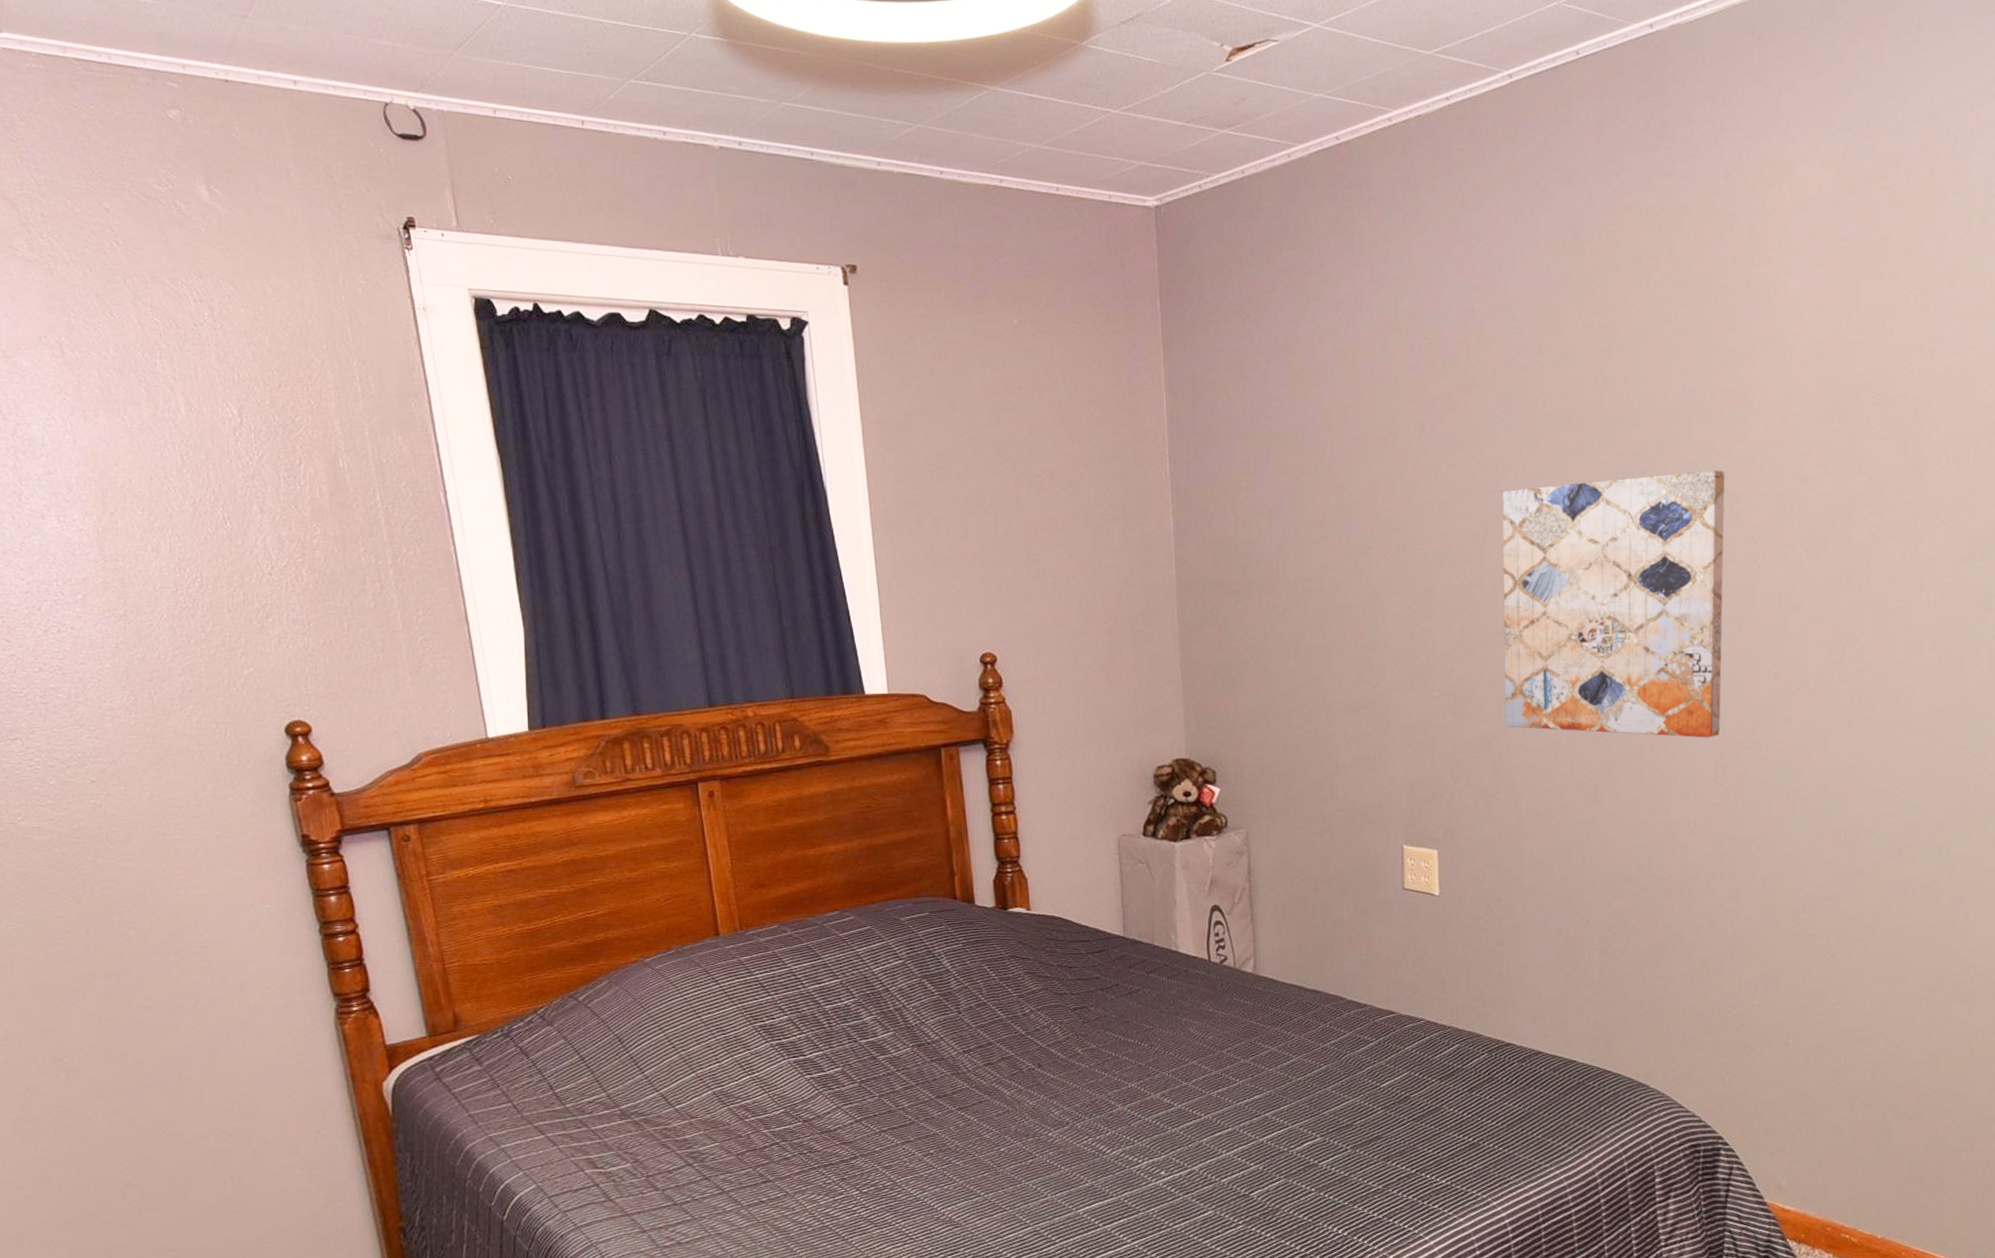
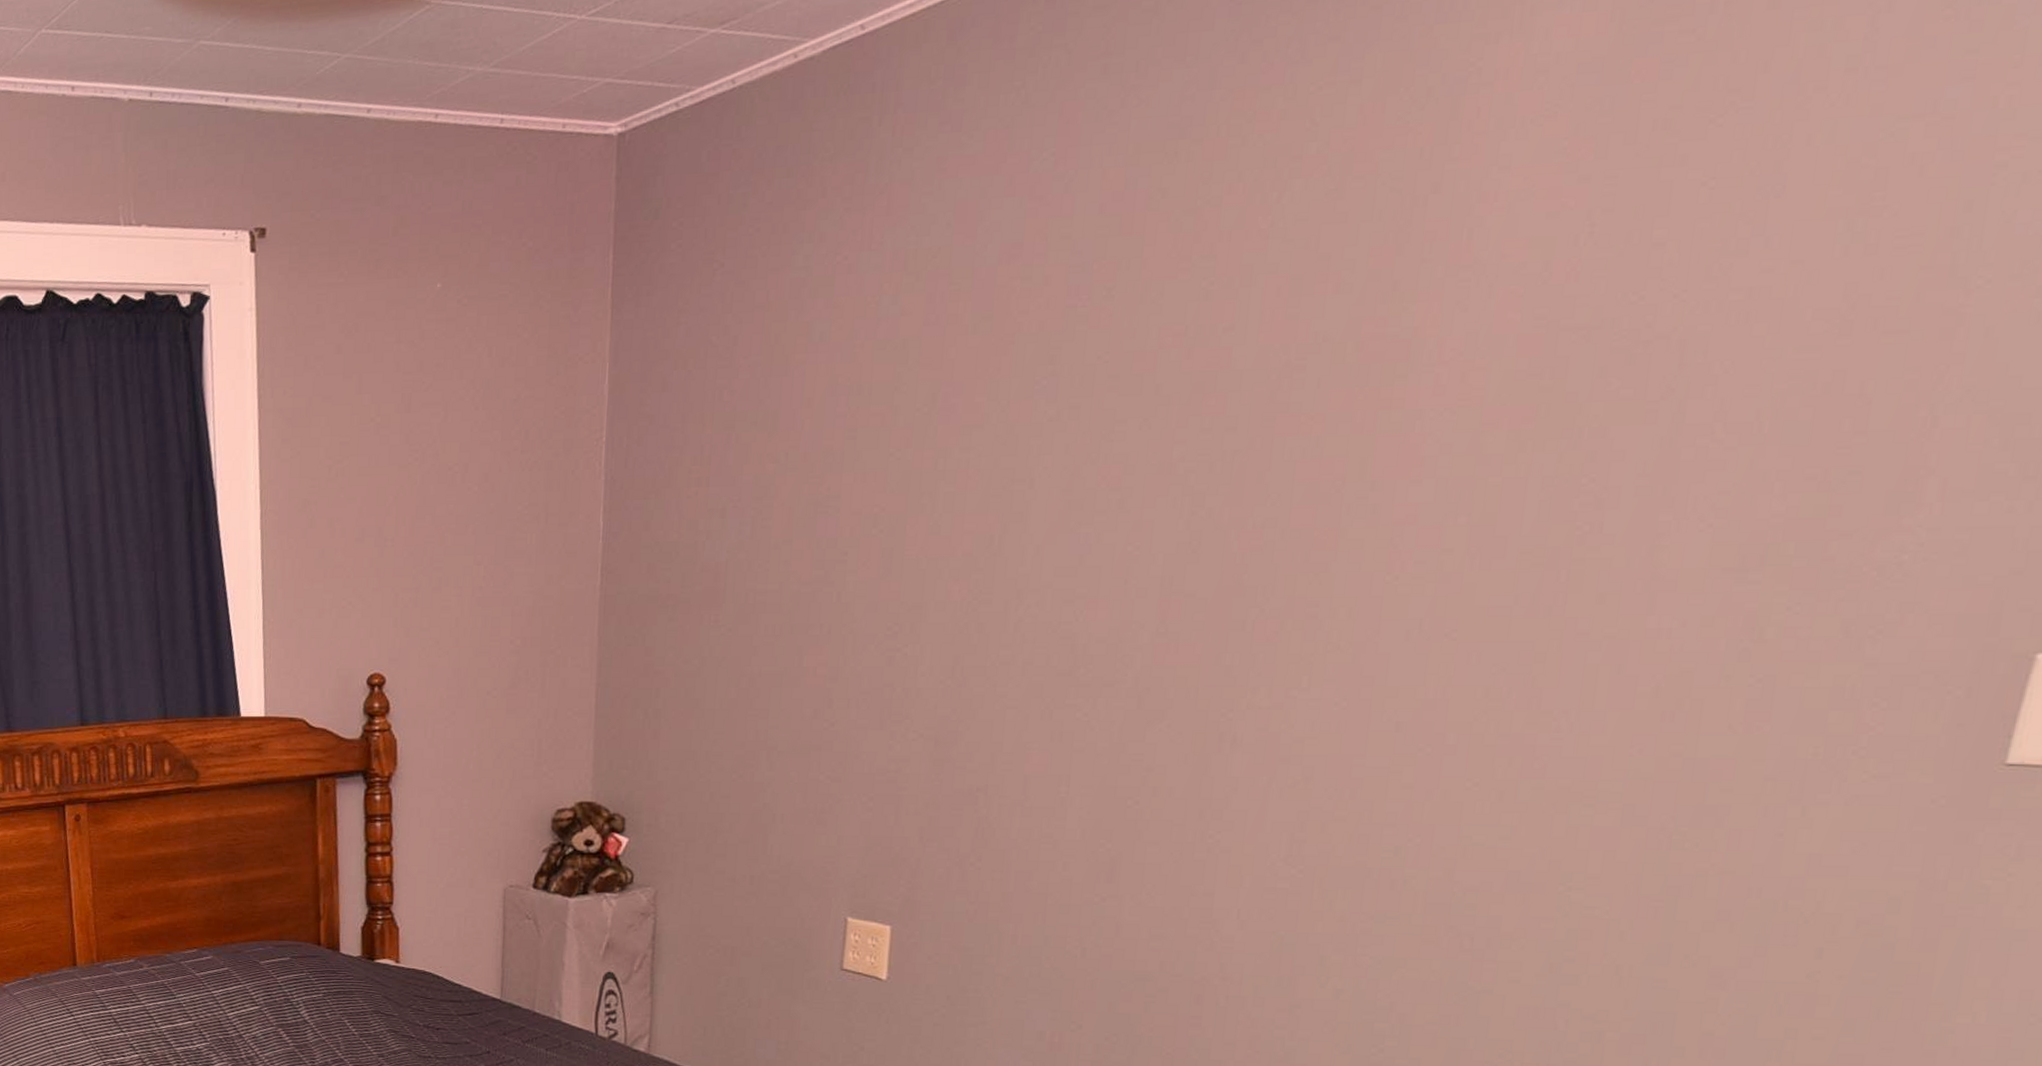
wall art: present [1502,470,1725,738] -> none [999,448,1361,805]

